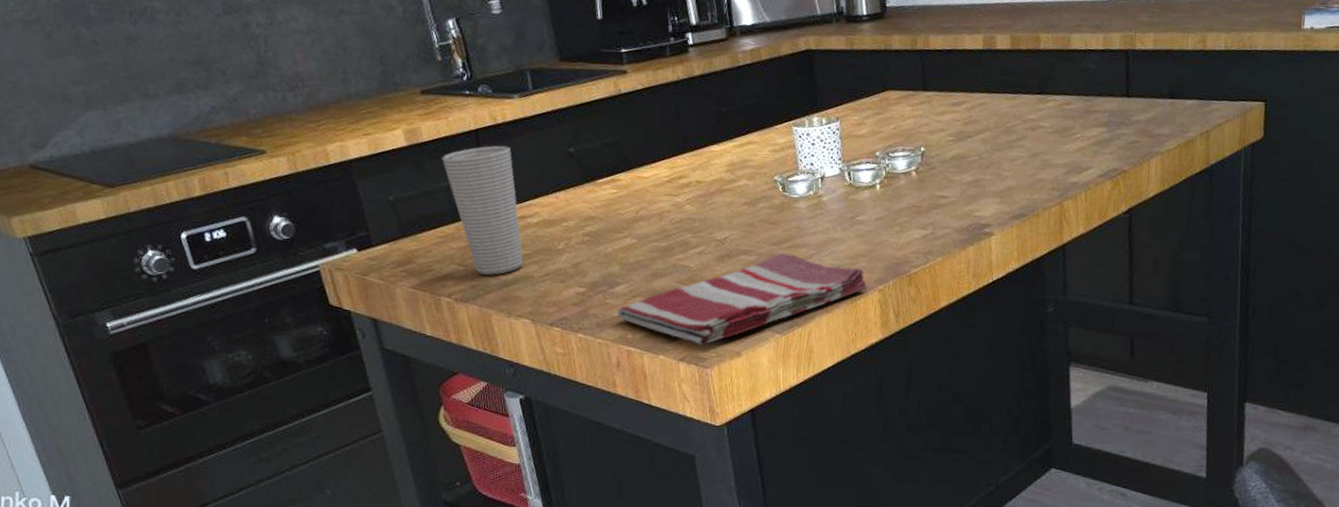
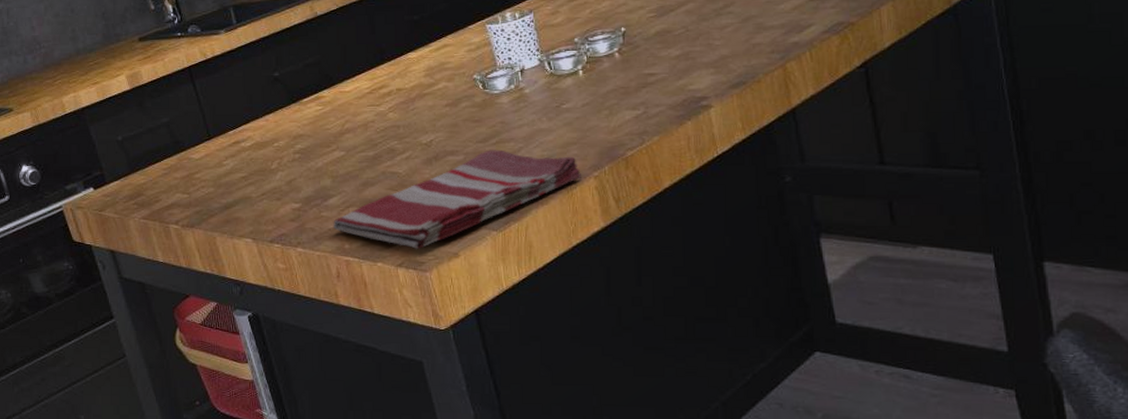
cup: present [442,145,524,275] -> none [161,78,241,199]

